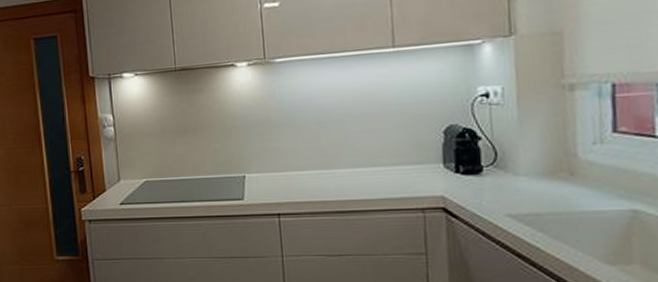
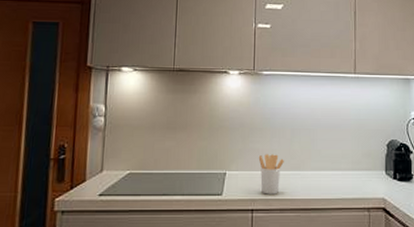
utensil holder: none [280,152,311,197] -> present [258,154,284,194]

